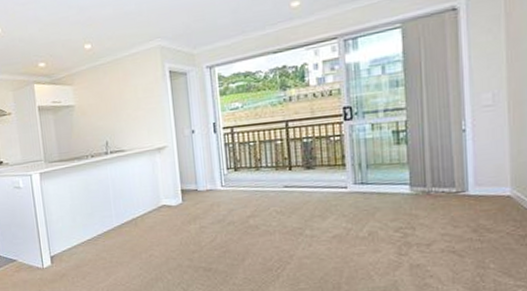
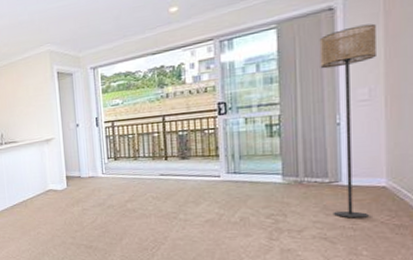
floor lamp: none [444,25,499,230] -> present [319,23,376,218]

